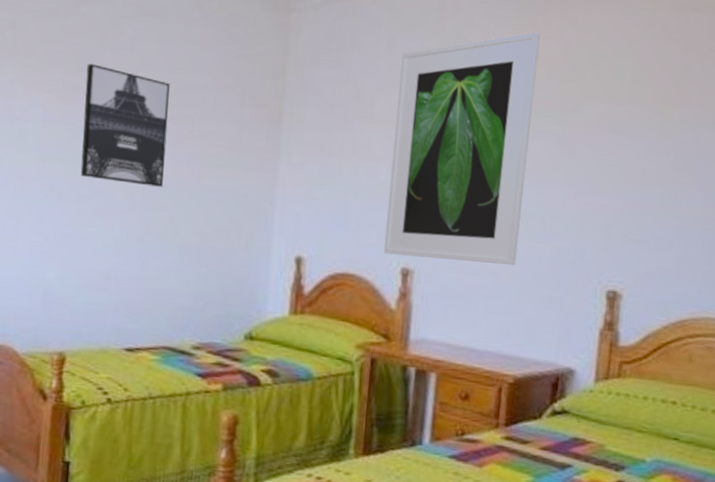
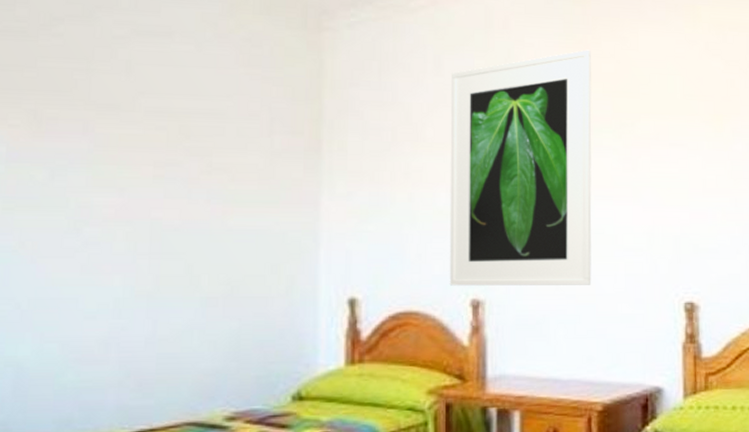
wall art: present [80,64,170,187] -> none [63,91,179,231]

